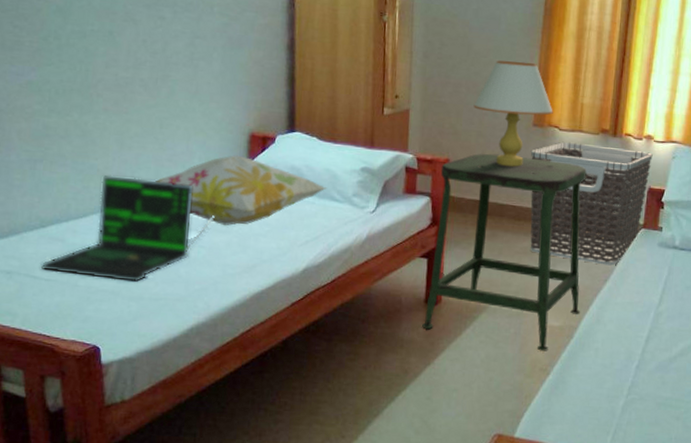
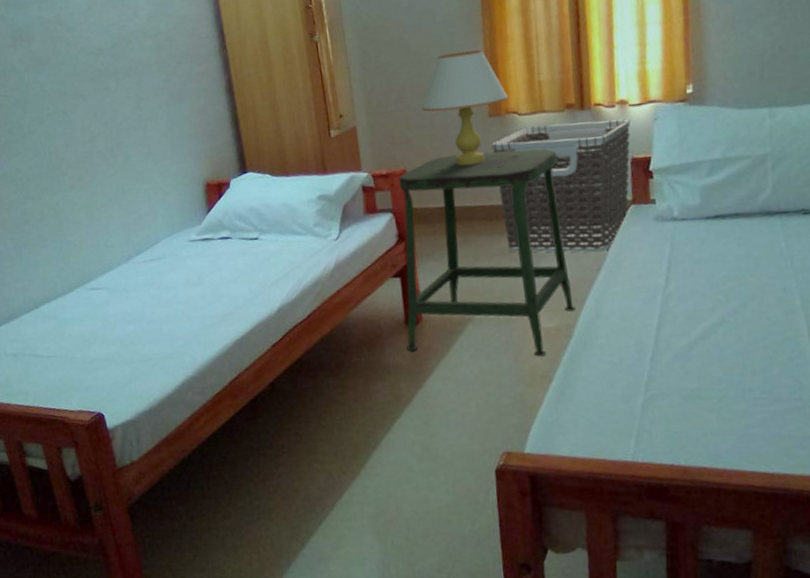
laptop: present [40,174,215,283] -> none [40,244,186,349]
decorative pillow: present [154,155,327,226] -> none [125,207,288,278]

